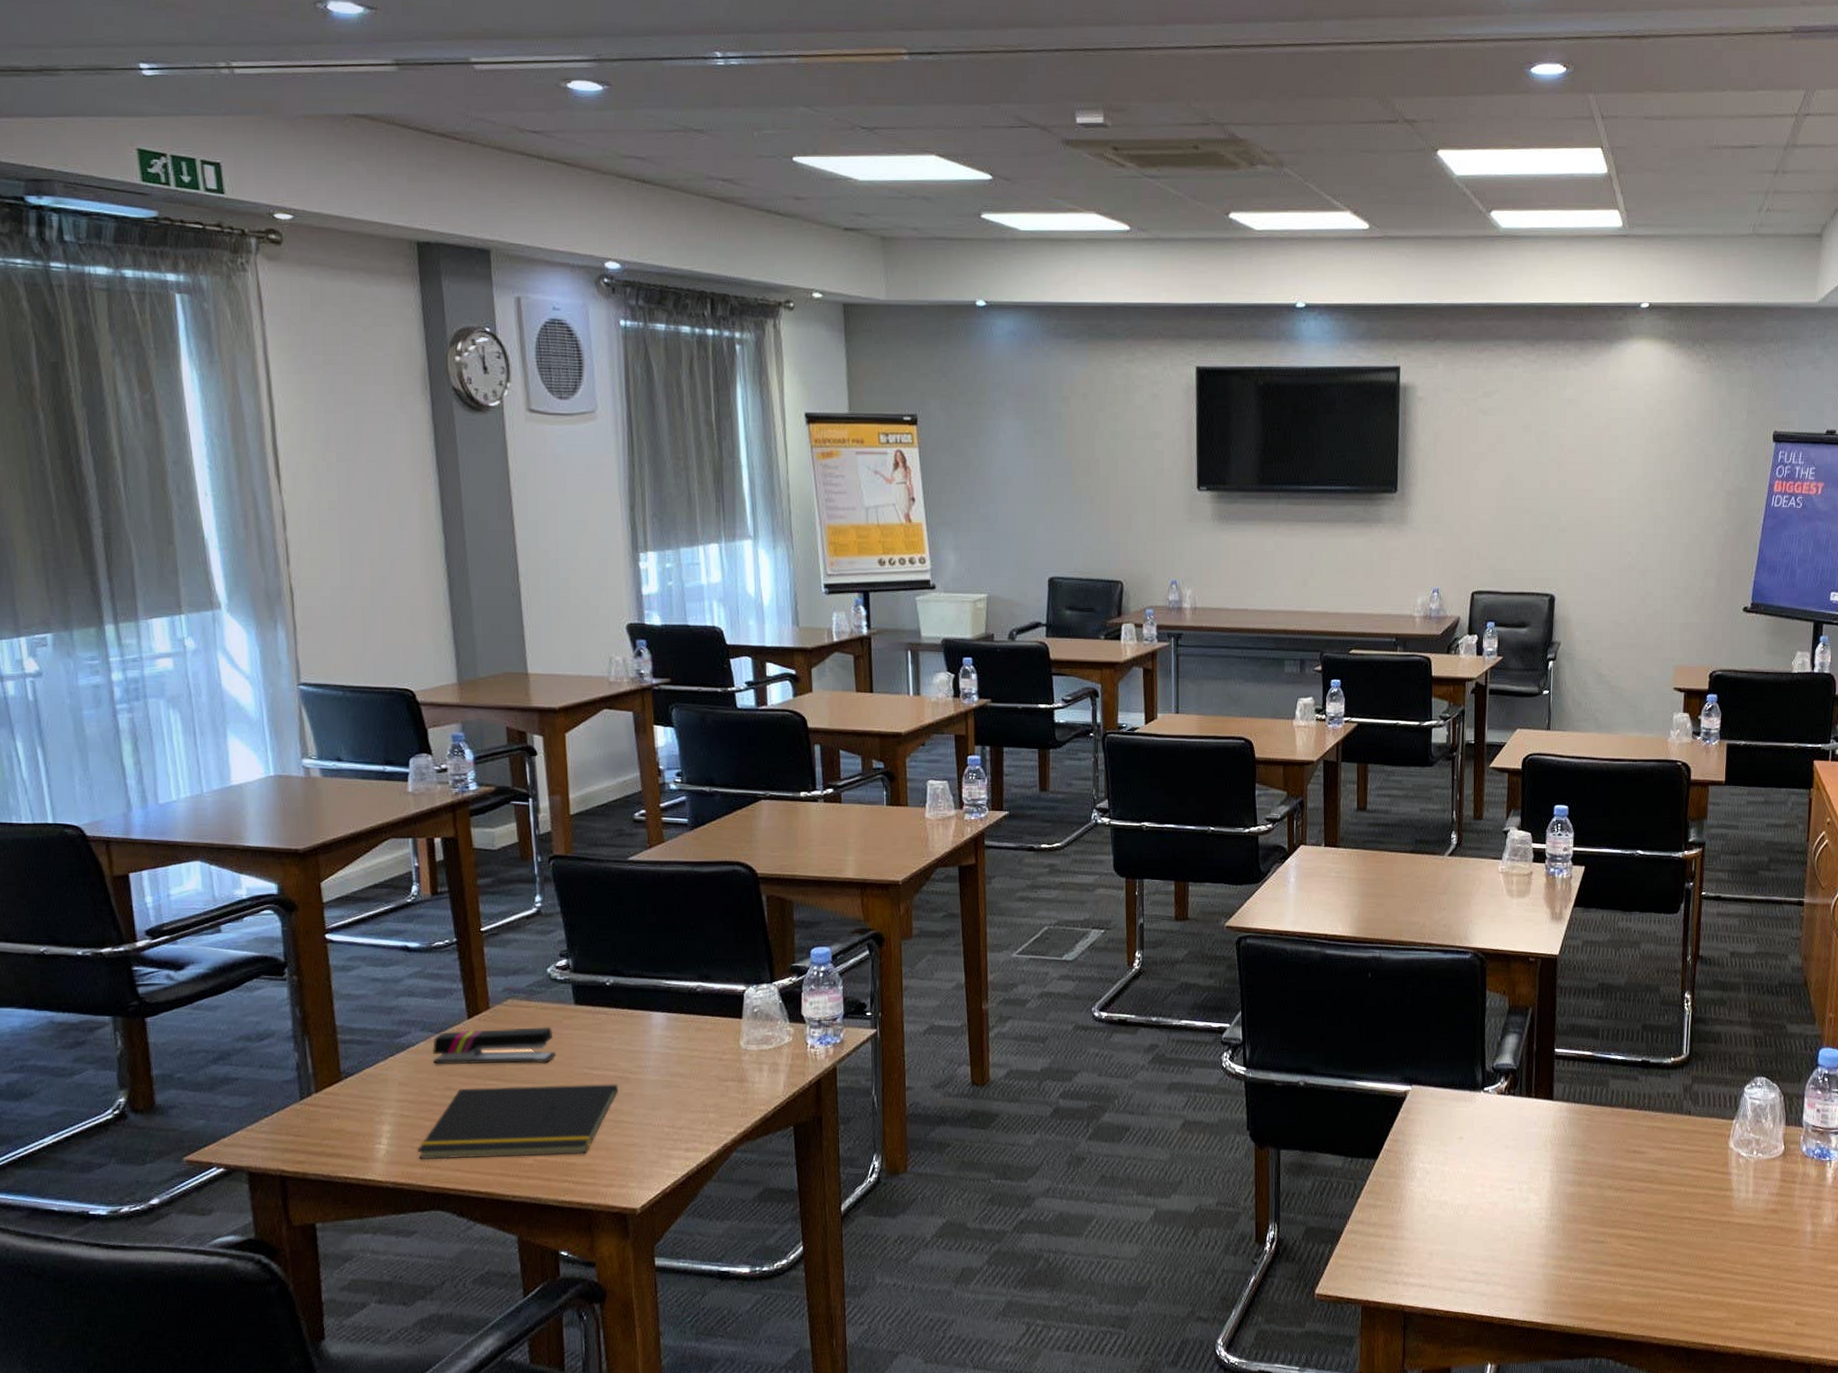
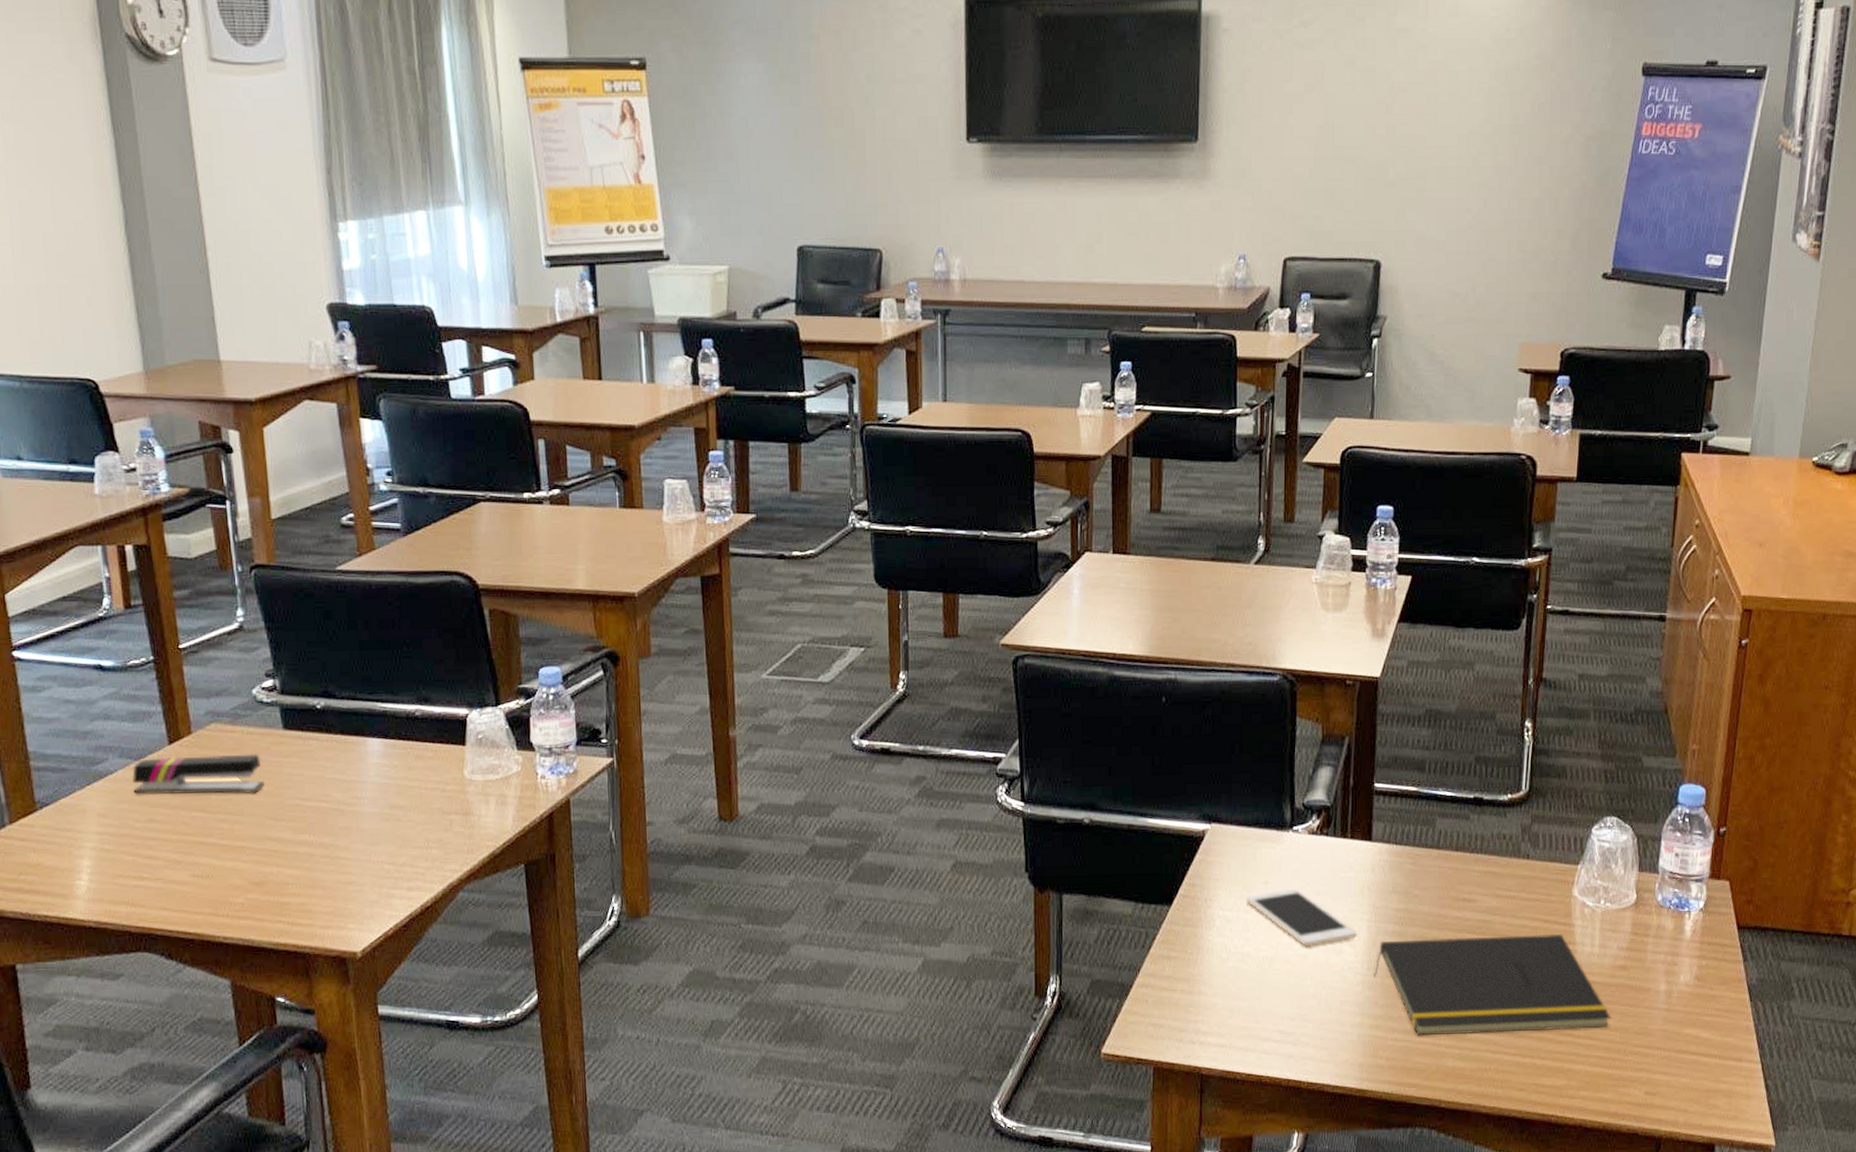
notepad: present [416,1084,619,1160] -> none [119,816,334,898]
cell phone: none [1443,1143,1541,1196] -> present [1245,888,1357,947]
notepad: none [1556,1181,1765,1275] -> present [1374,933,1611,1036]

